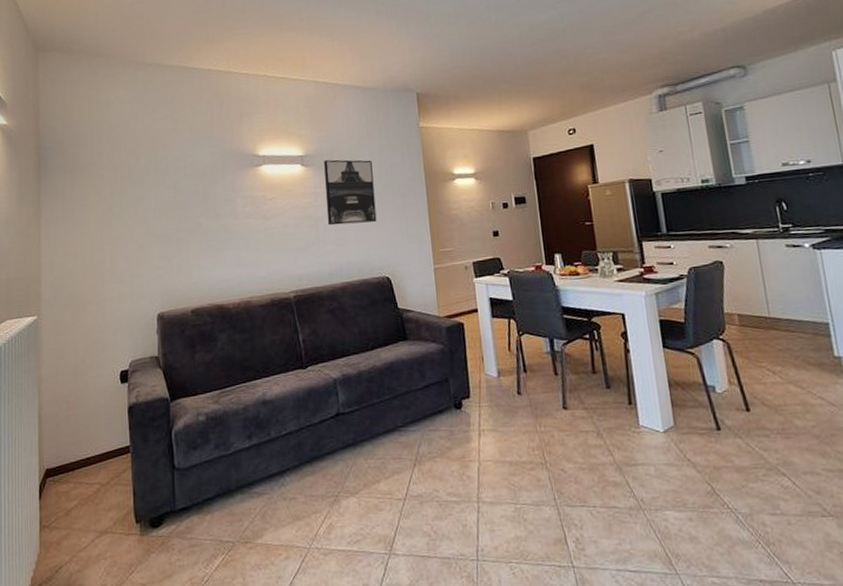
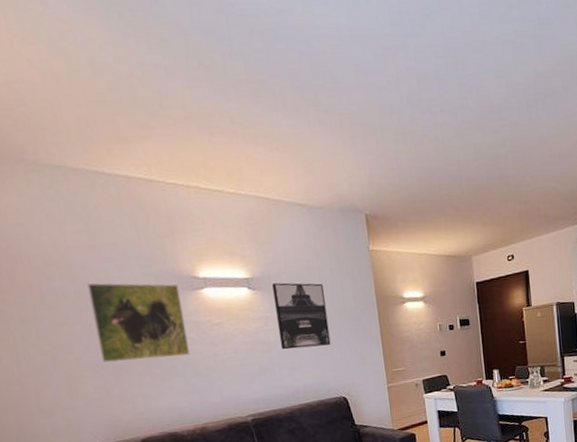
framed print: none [166,161,244,233] -> present [87,283,191,363]

